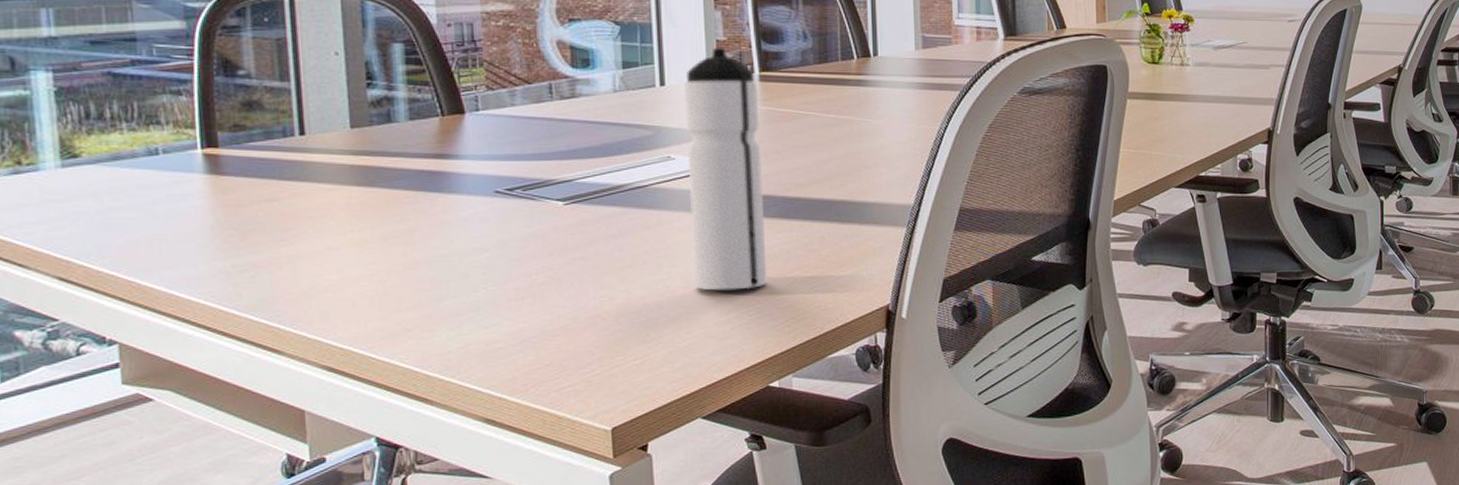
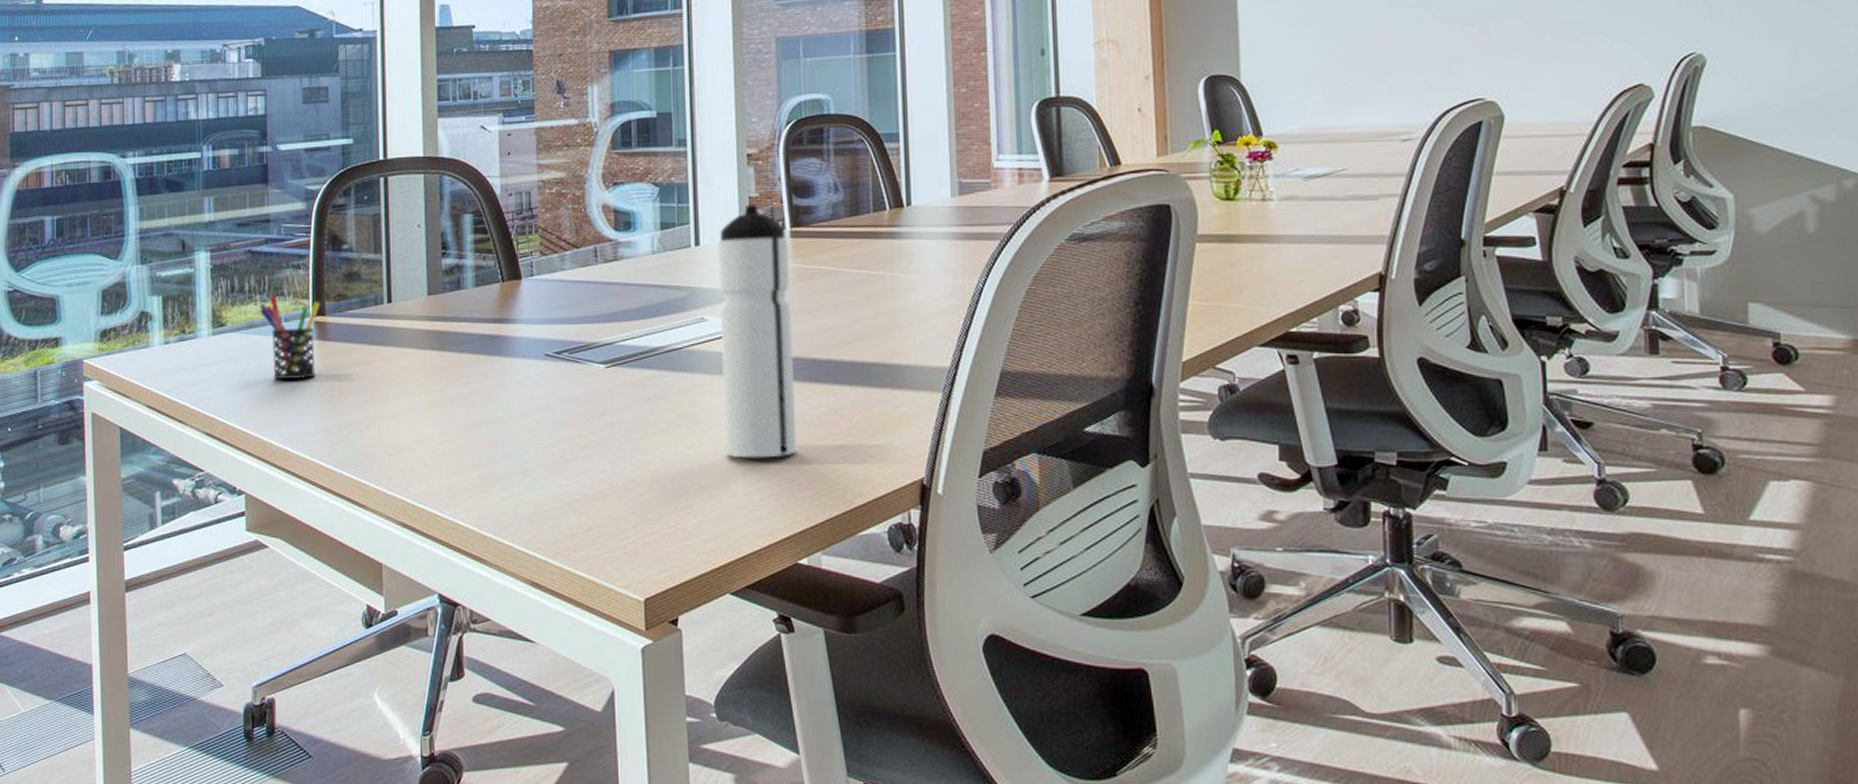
pen holder: none [127,124,211,217] -> present [259,295,320,379]

